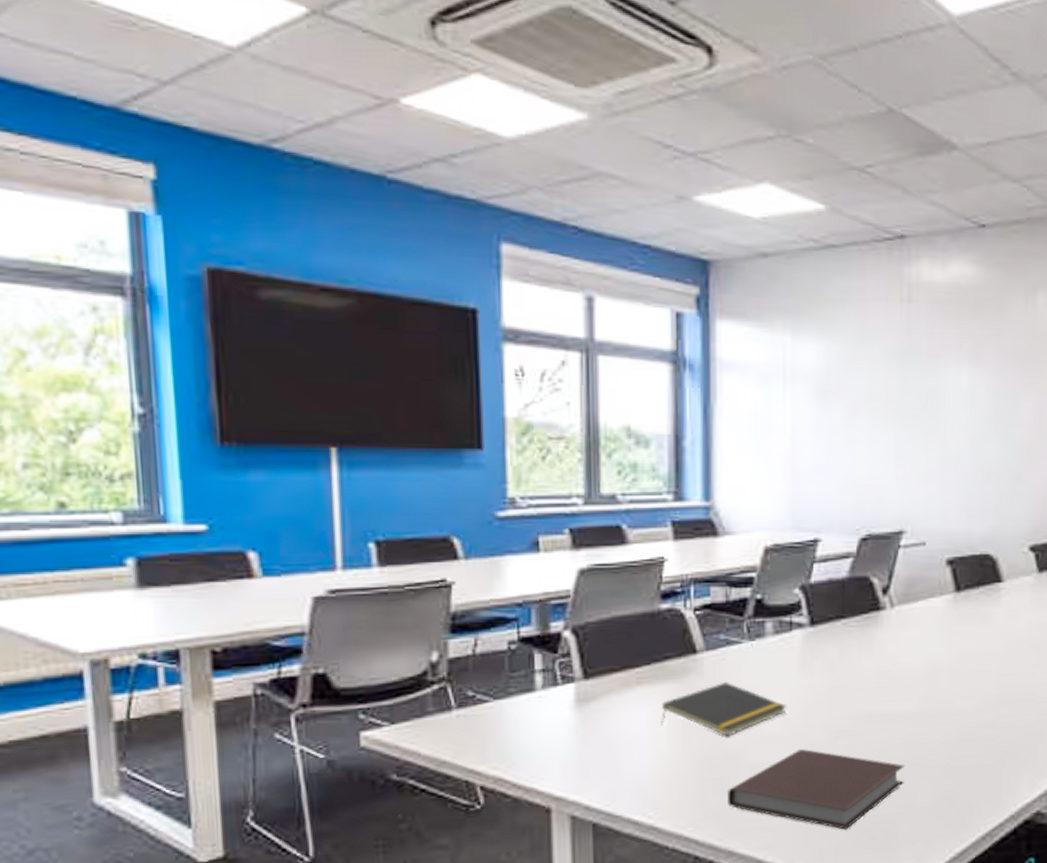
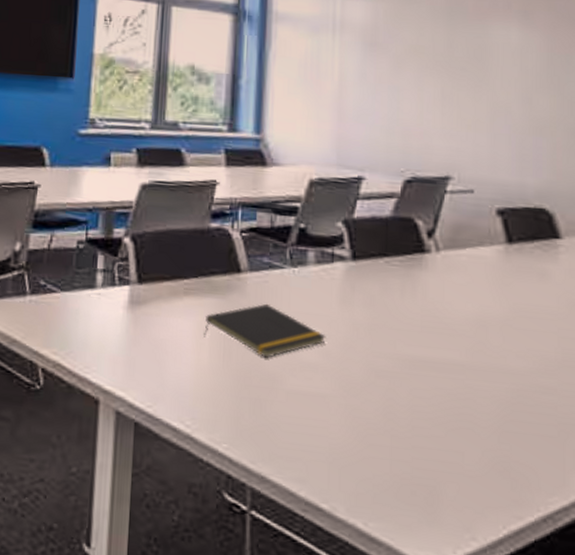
notebook: present [728,749,906,830] -> none [263,383,452,478]

